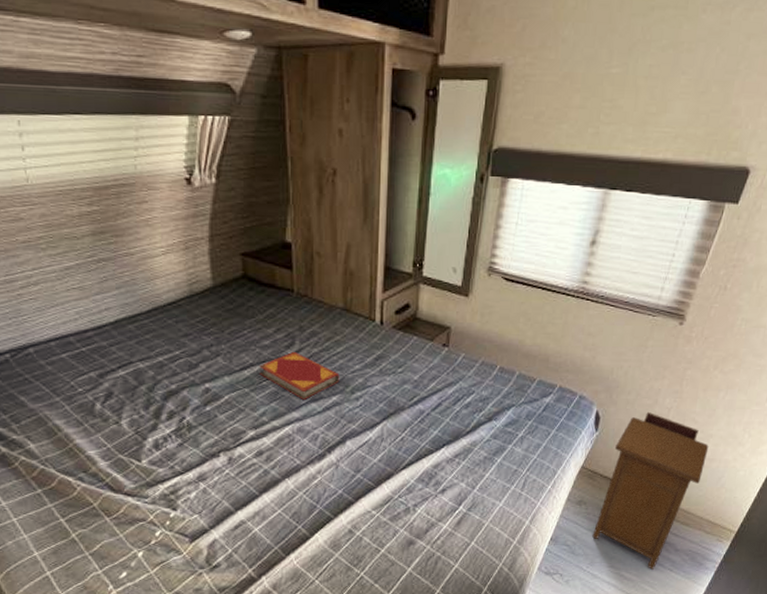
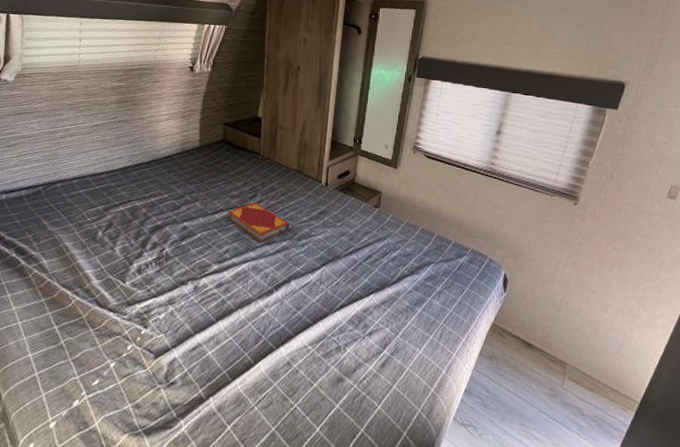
nightstand: present [592,411,709,571] -> none [503,278,607,433]

